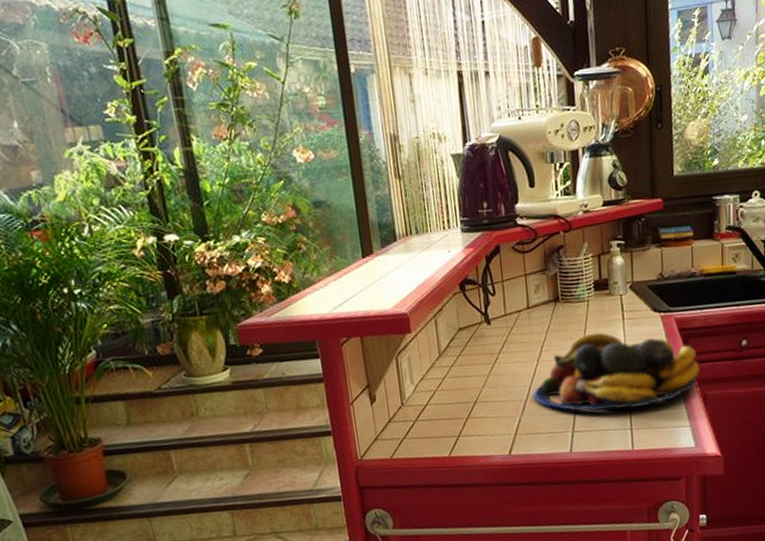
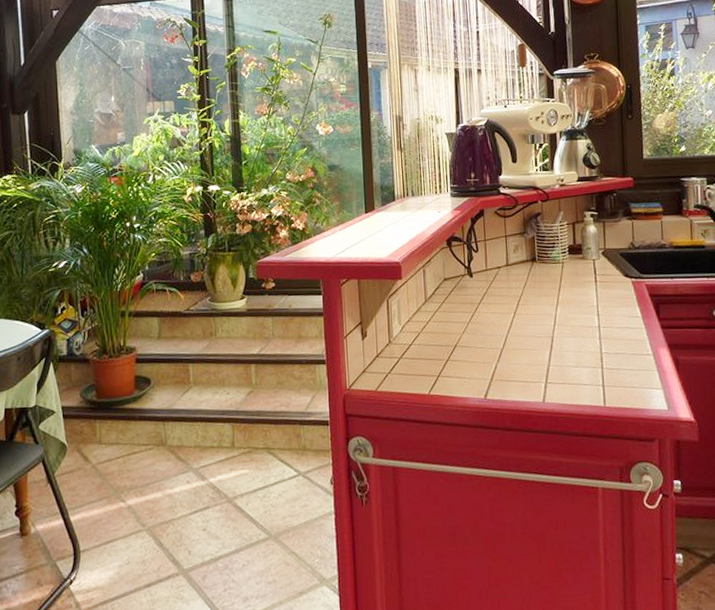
fruit bowl: present [532,332,700,412] -> none [509,292,672,366]

